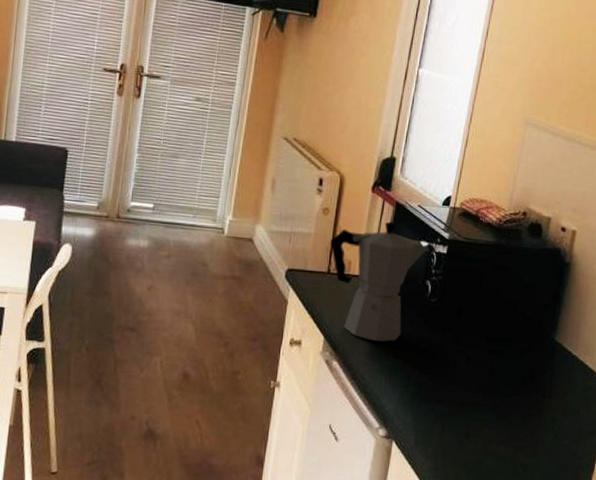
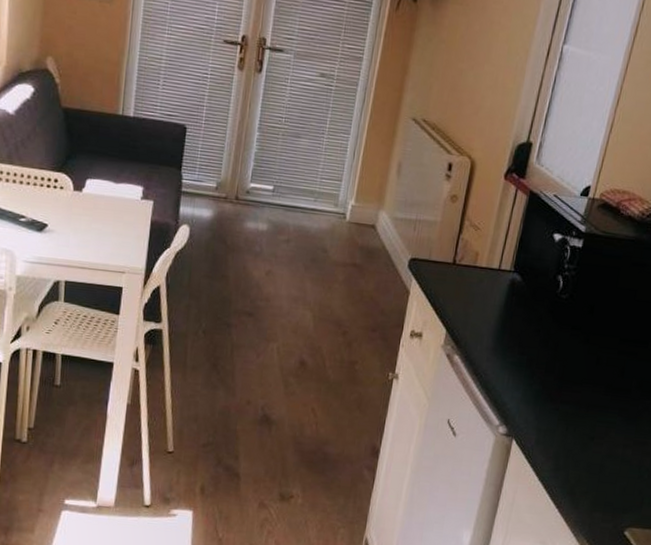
moka pot: present [330,221,429,342] -> none [457,211,563,338]

